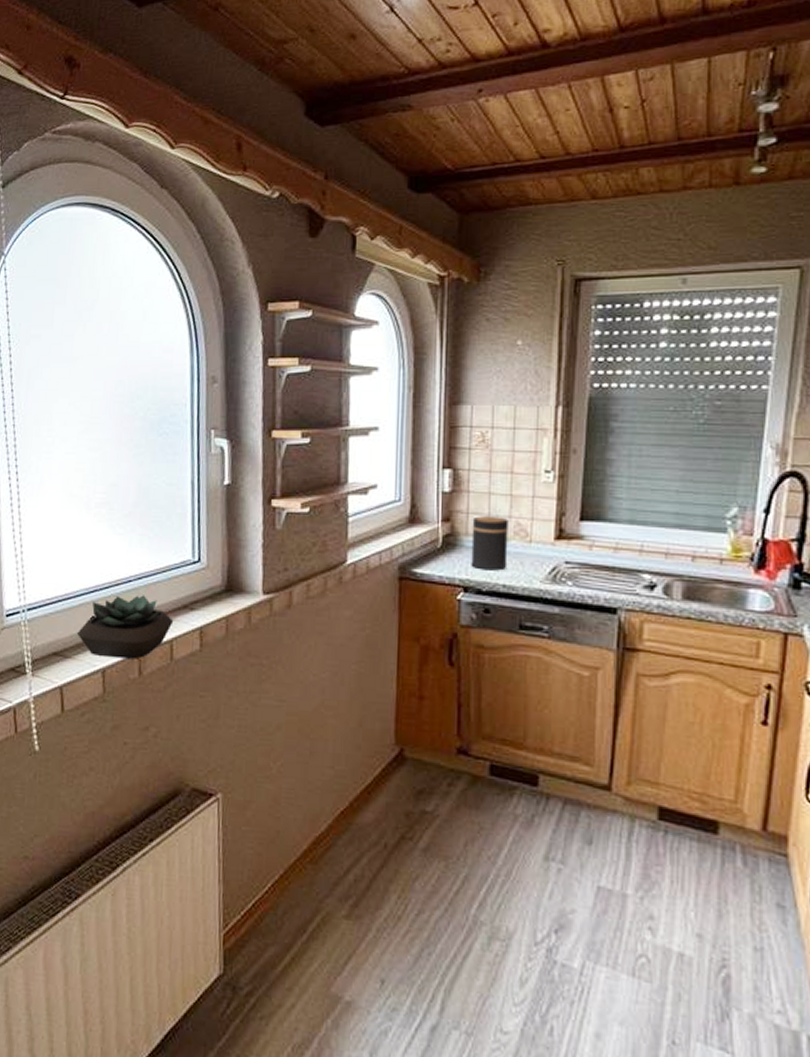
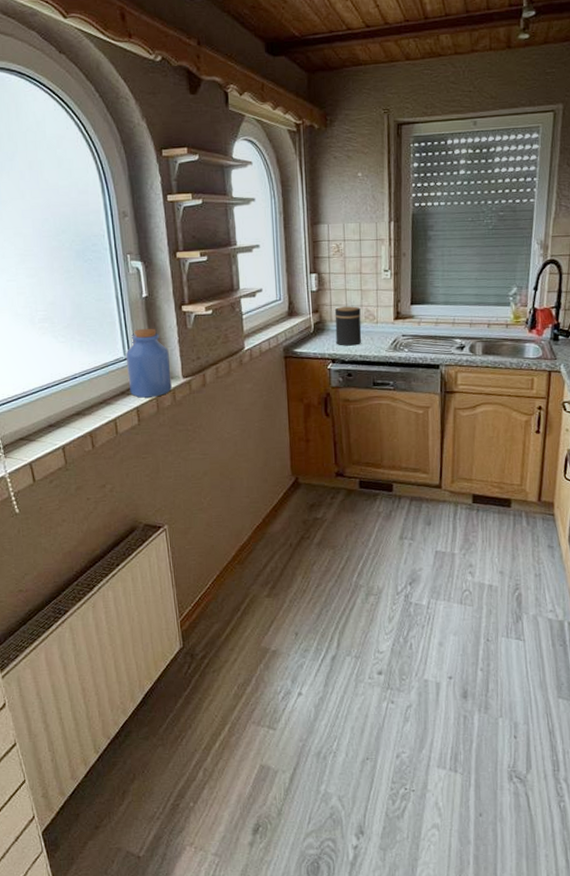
succulent plant: present [77,595,174,659] -> none [38,387,115,437]
jar: none [193,524,249,616] -> present [125,328,172,398]

